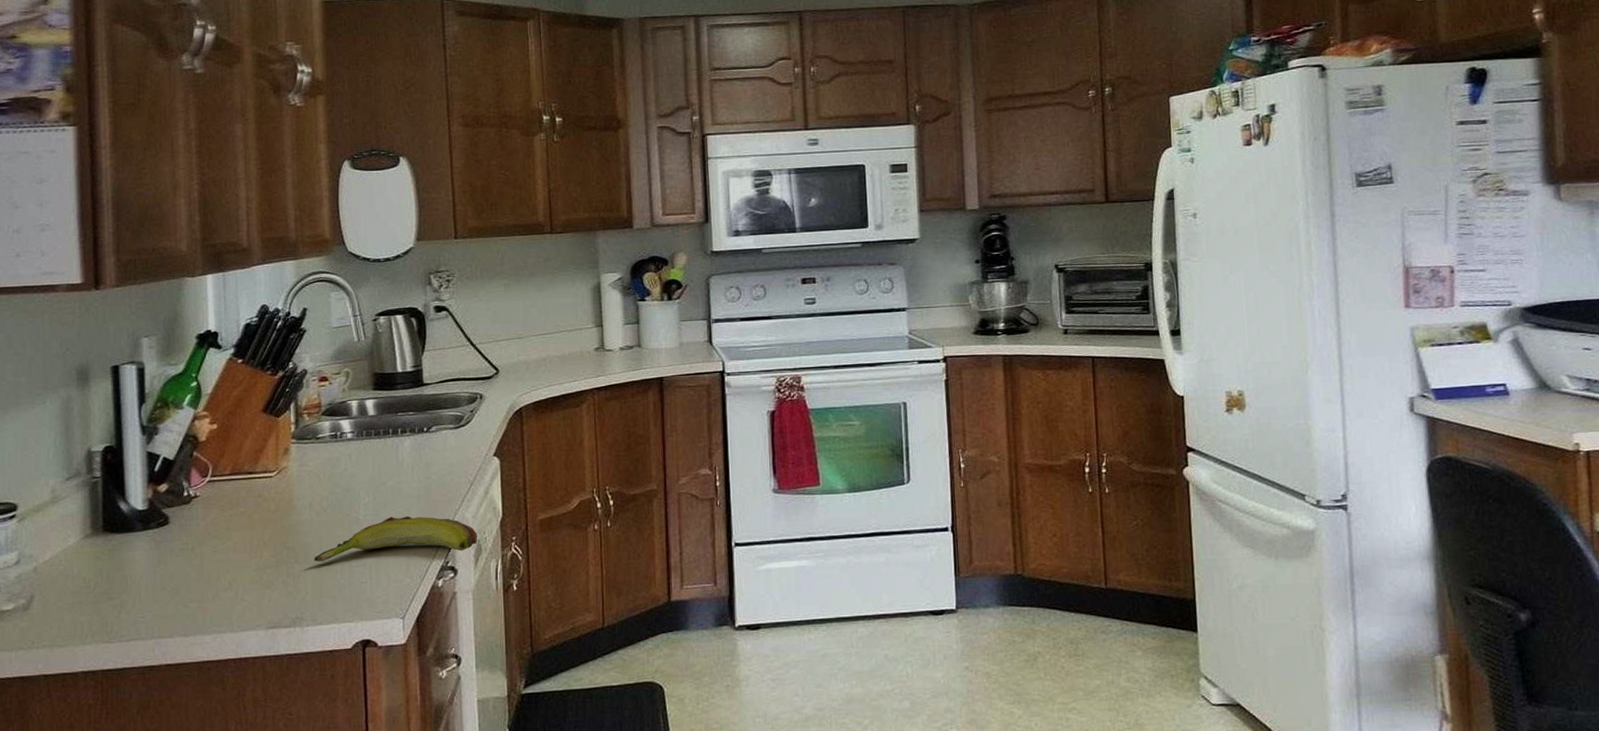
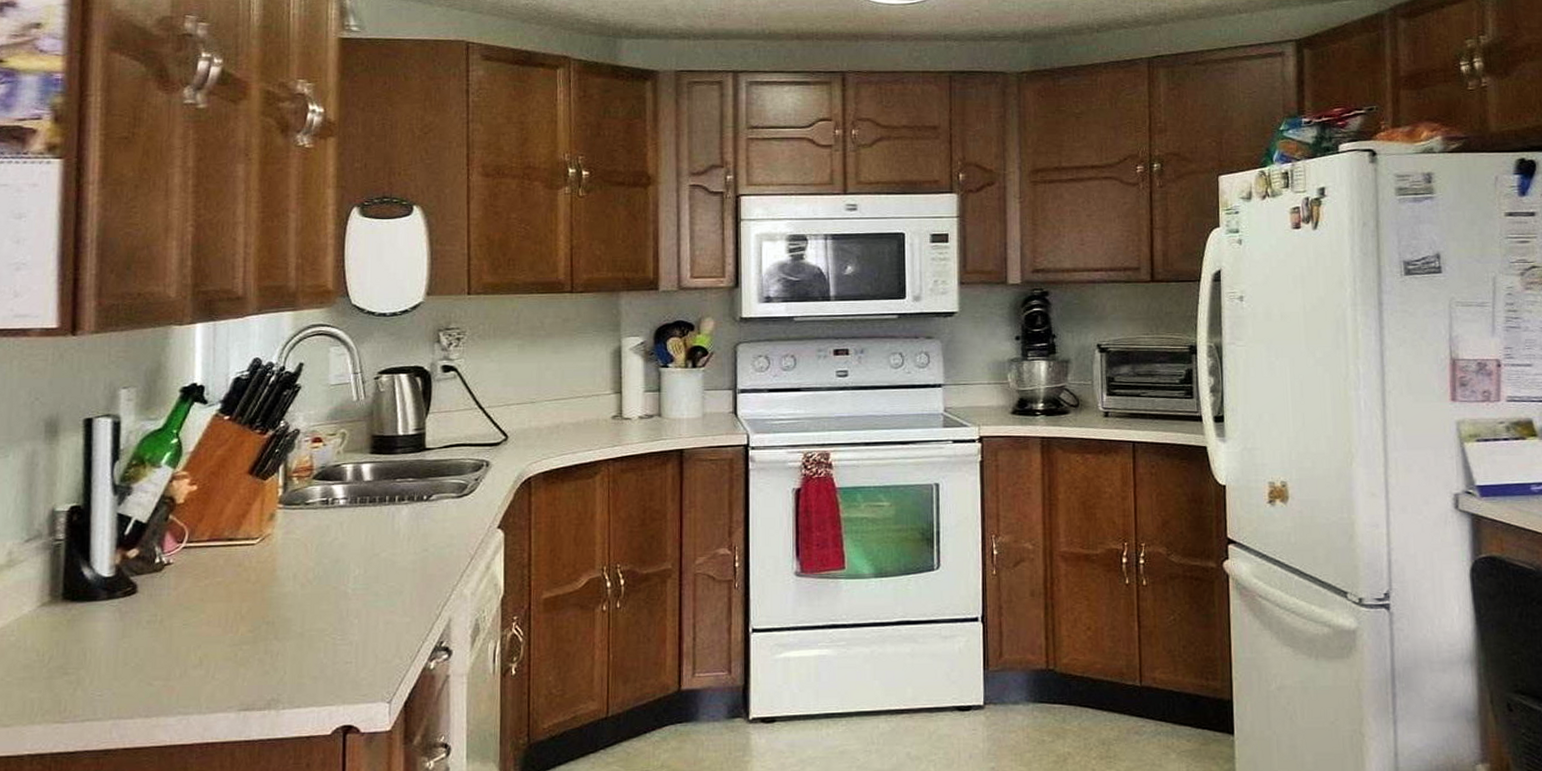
banana: present [314,516,478,562] -> none [295,591,476,639]

